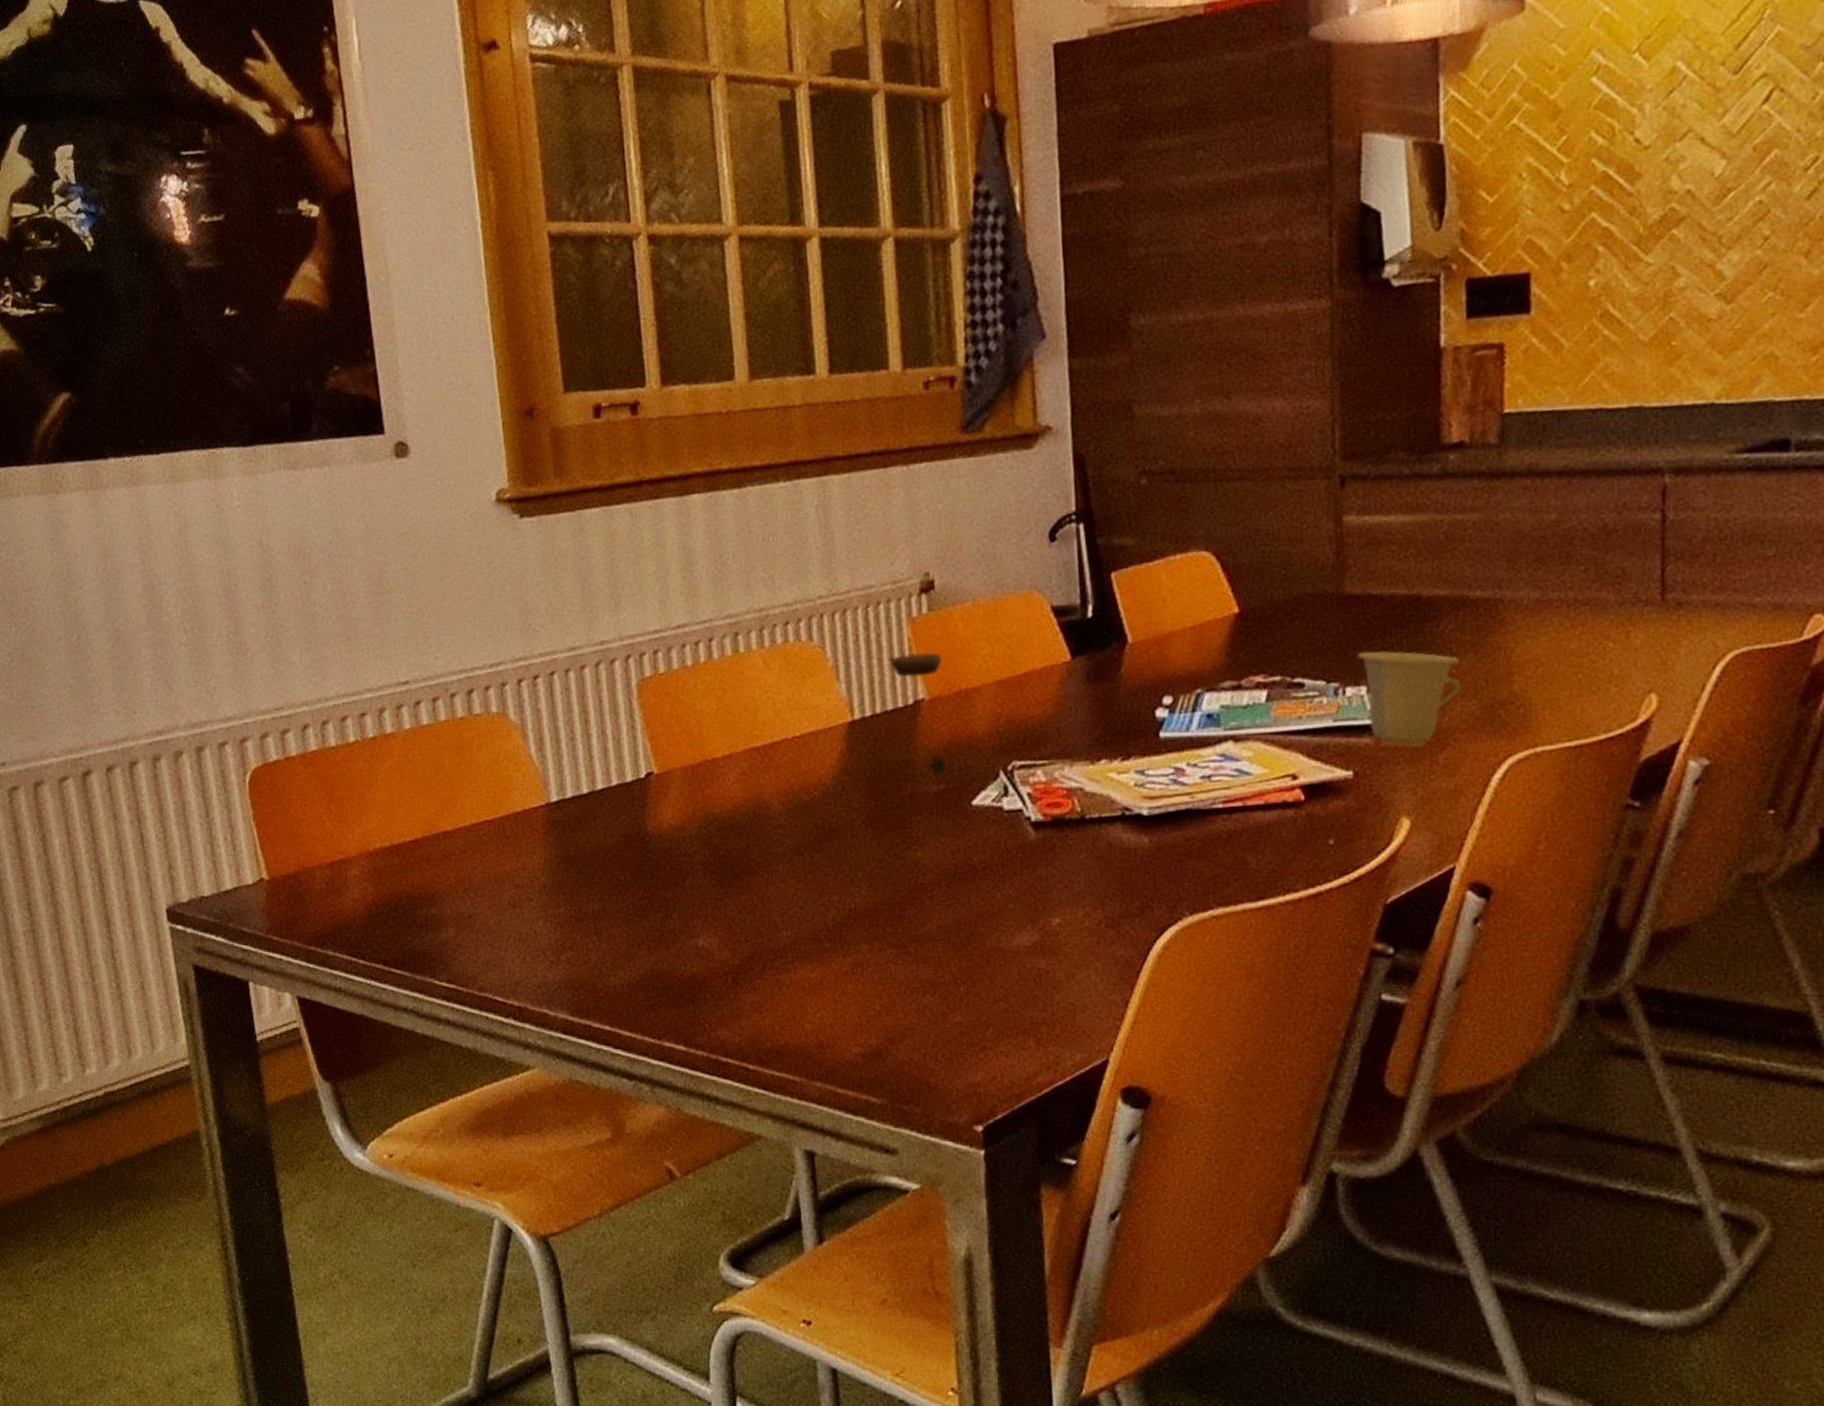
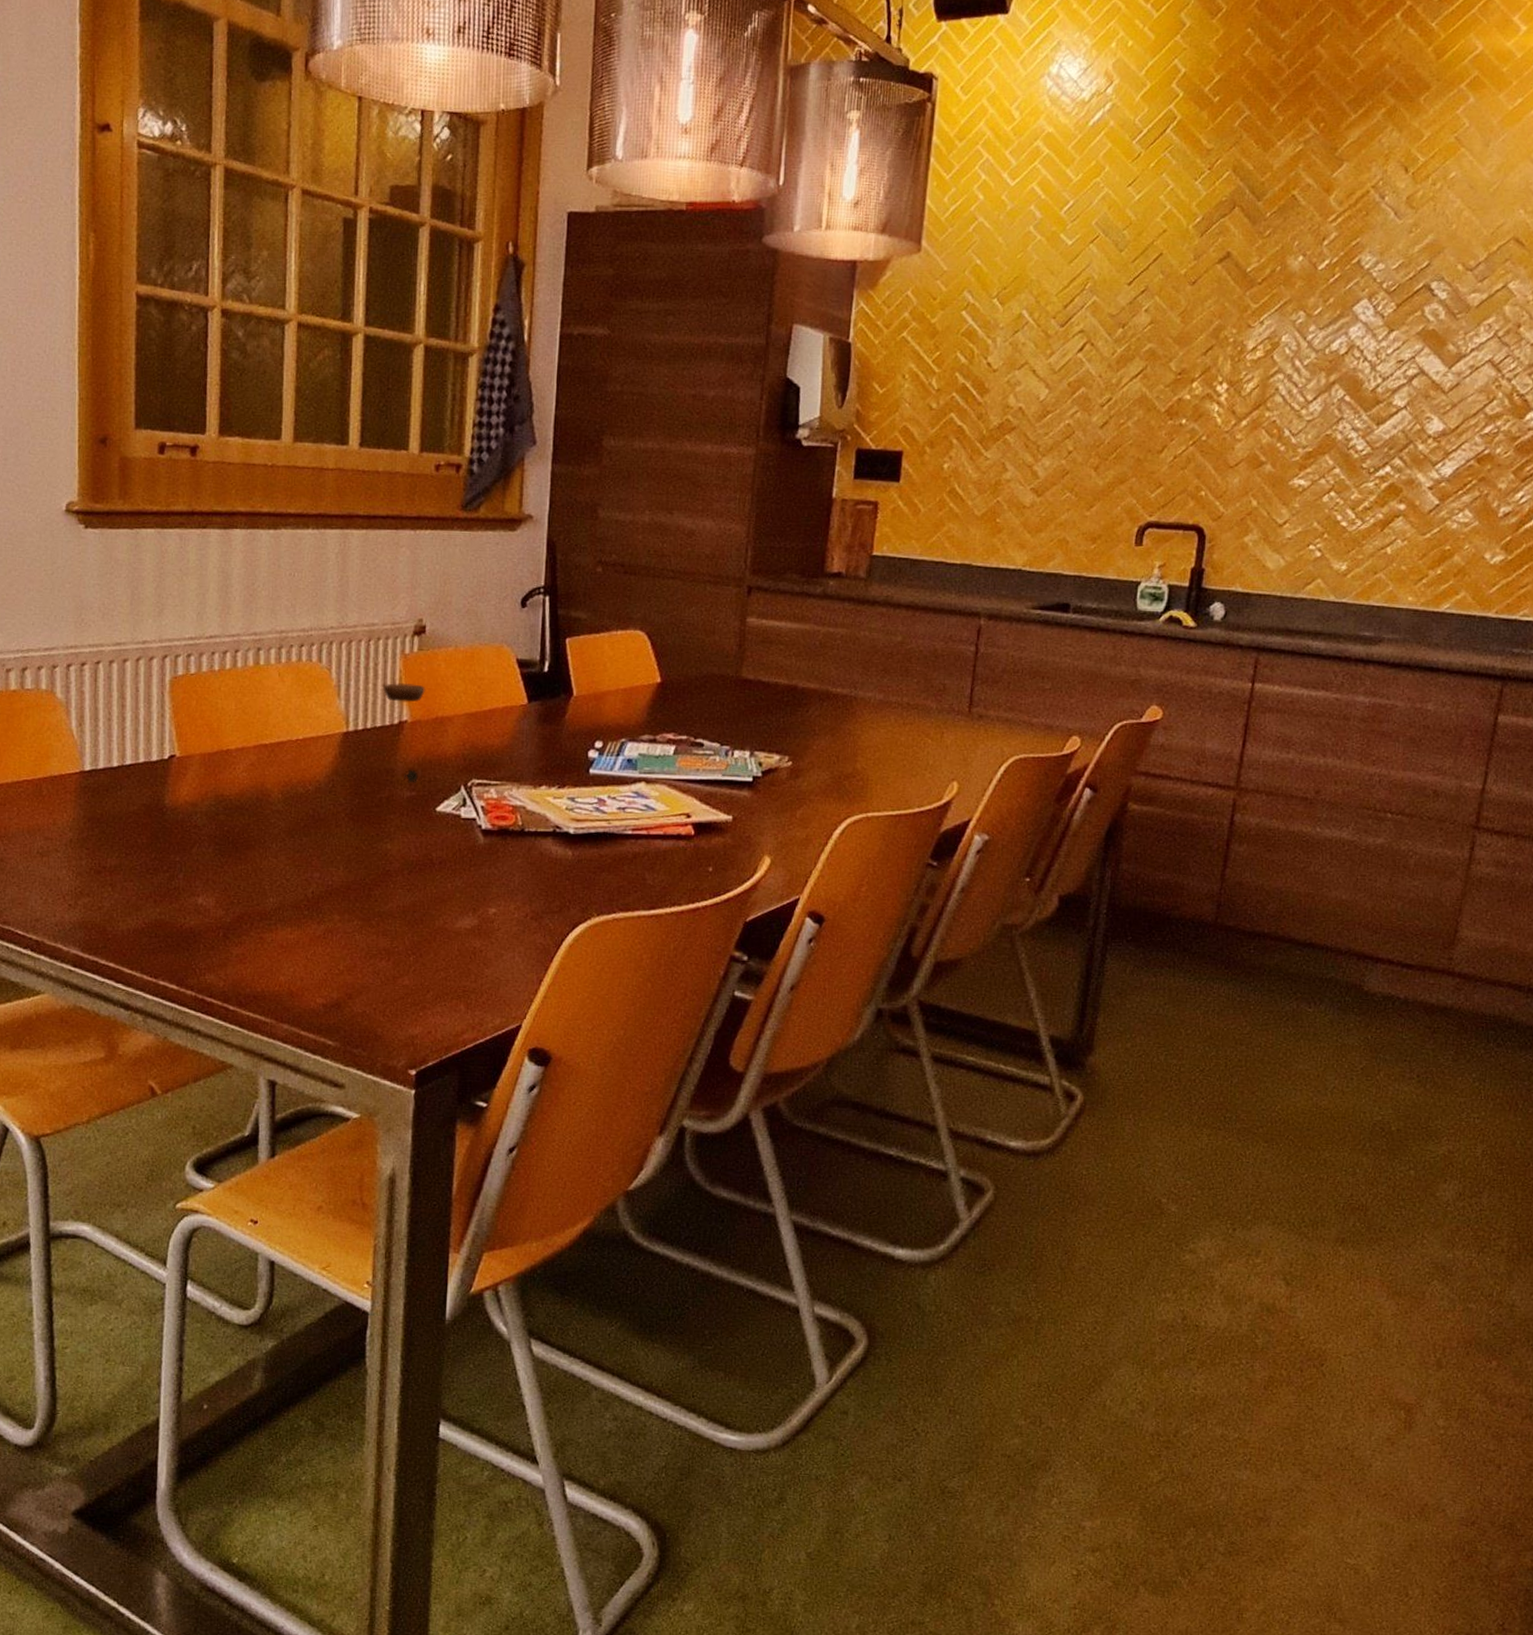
cup: present [1357,650,1462,747] -> none [746,724,820,802]

